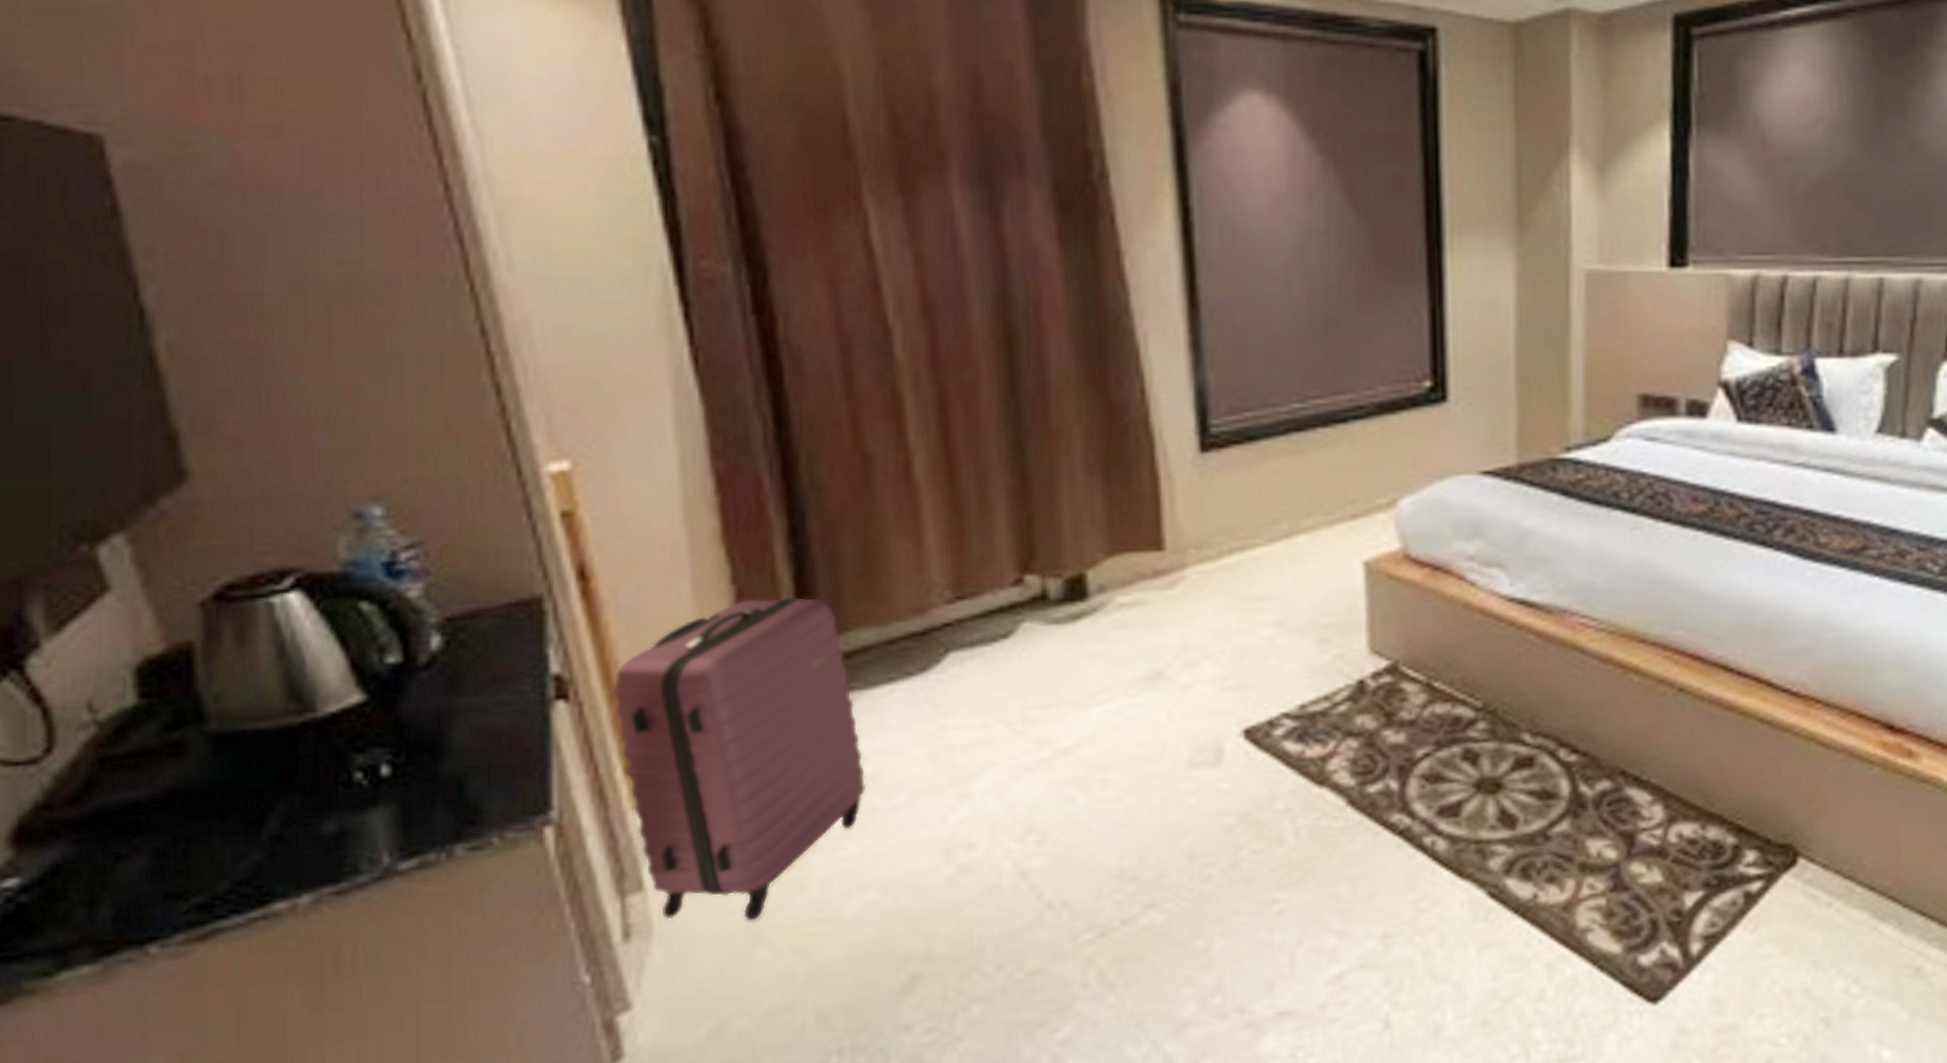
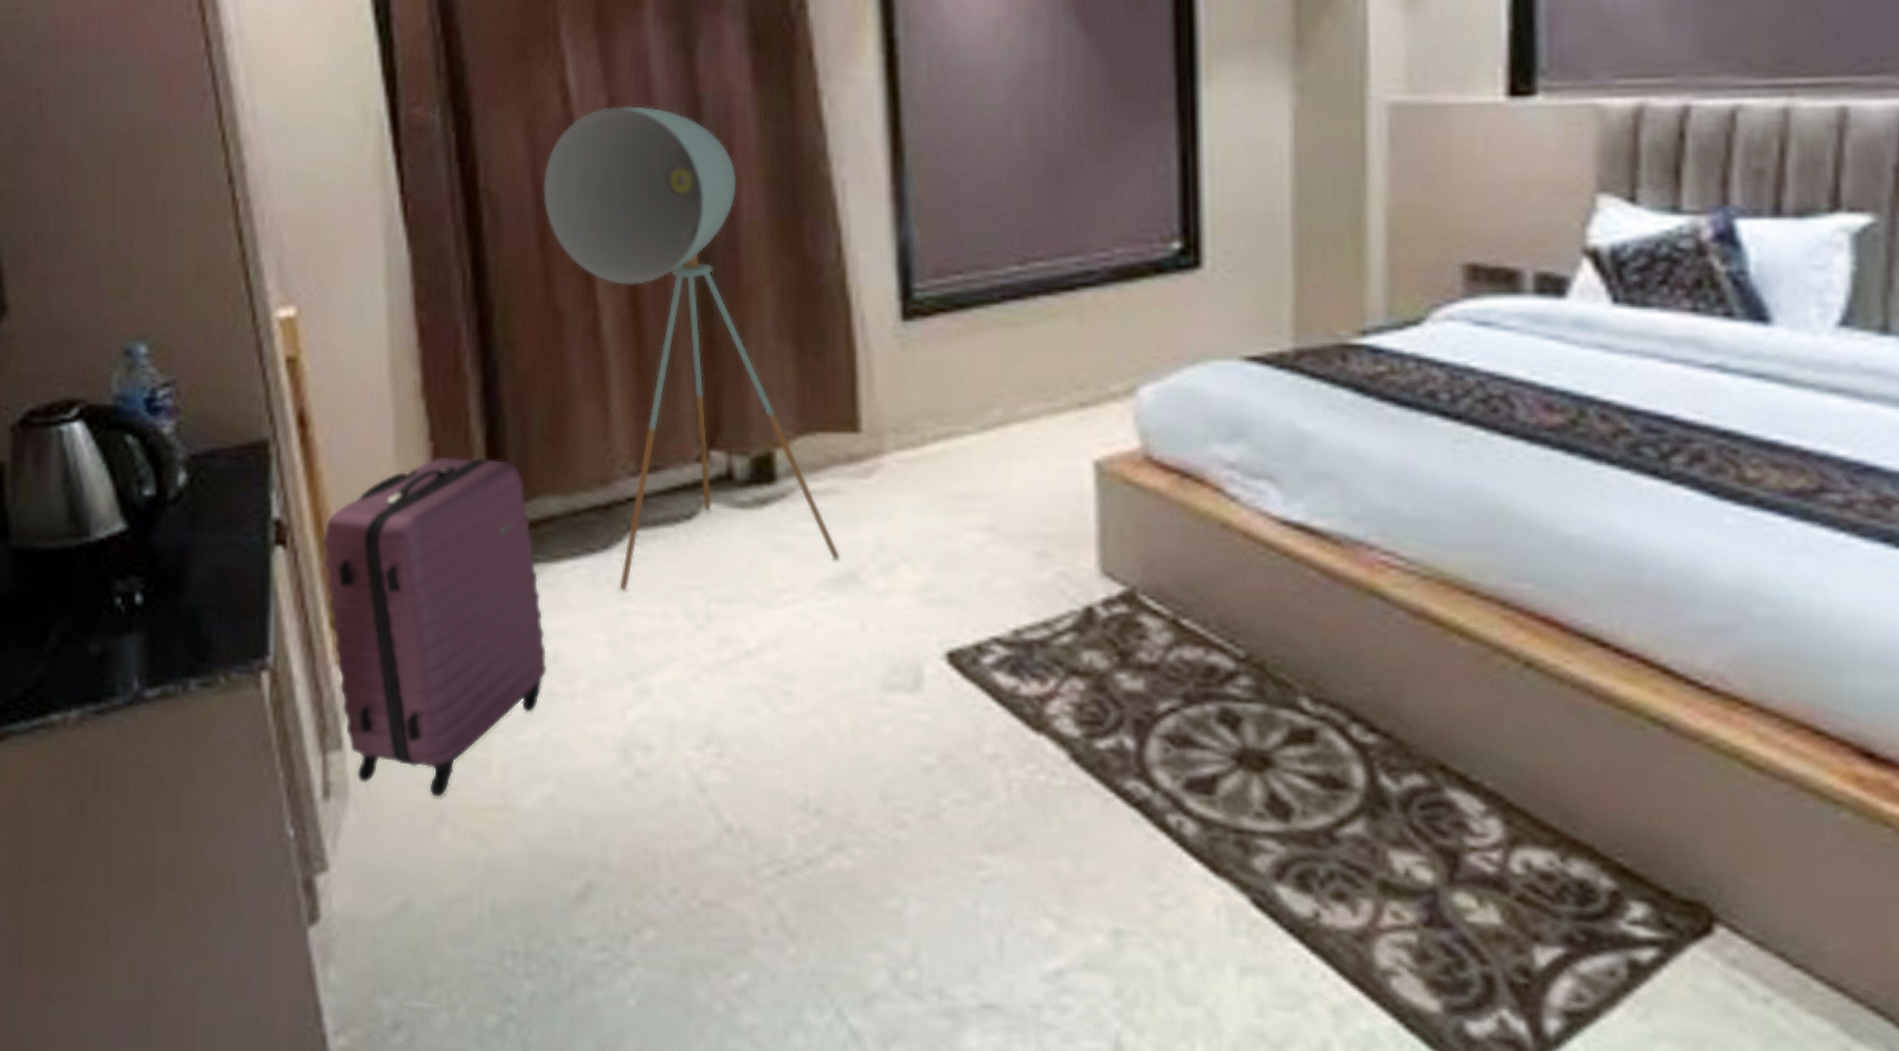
floor lamp: none [848,263,1149,708] -> present [543,106,841,590]

